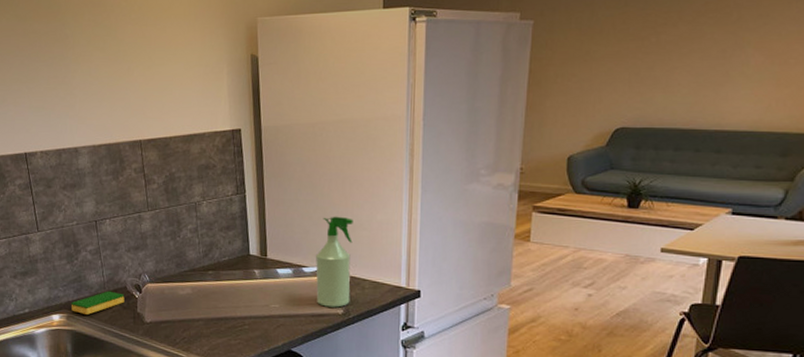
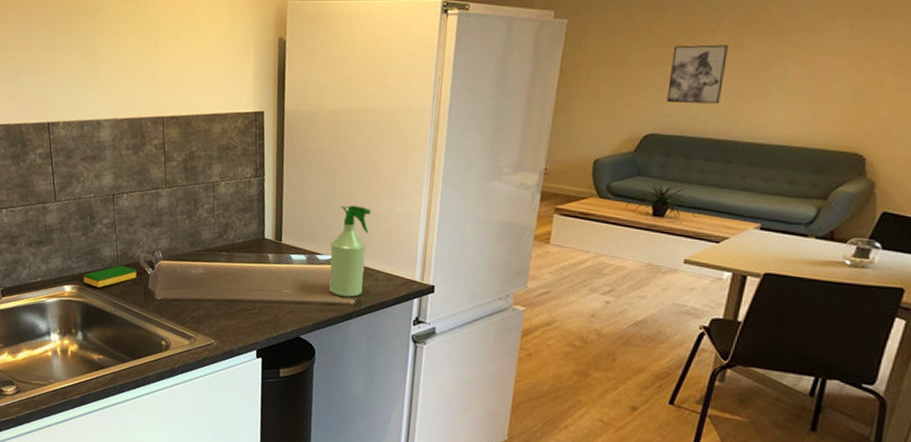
wall art: none [634,36,690,96] -> present [666,44,728,104]

